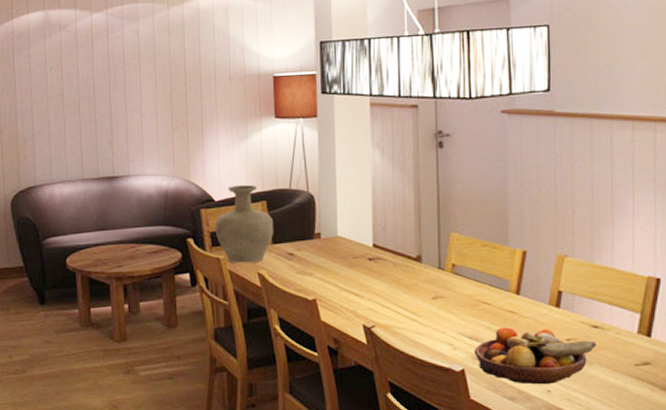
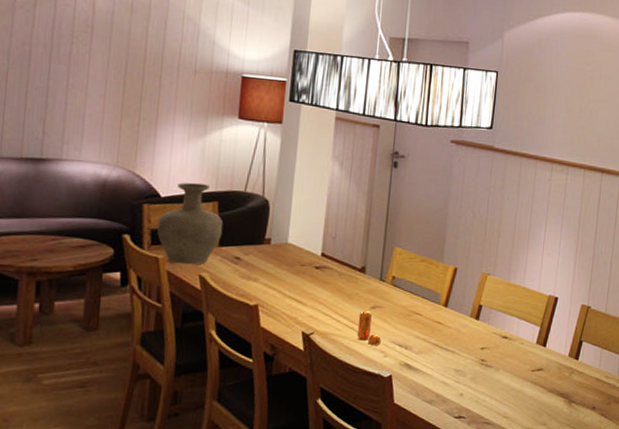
pepper shaker: none [420,301,448,337] -> present [357,310,381,345]
fruit bowl: present [474,327,596,385] -> none [402,336,504,389]

